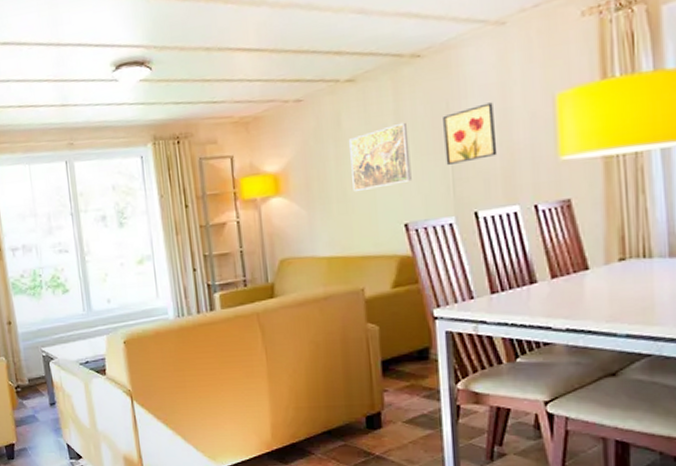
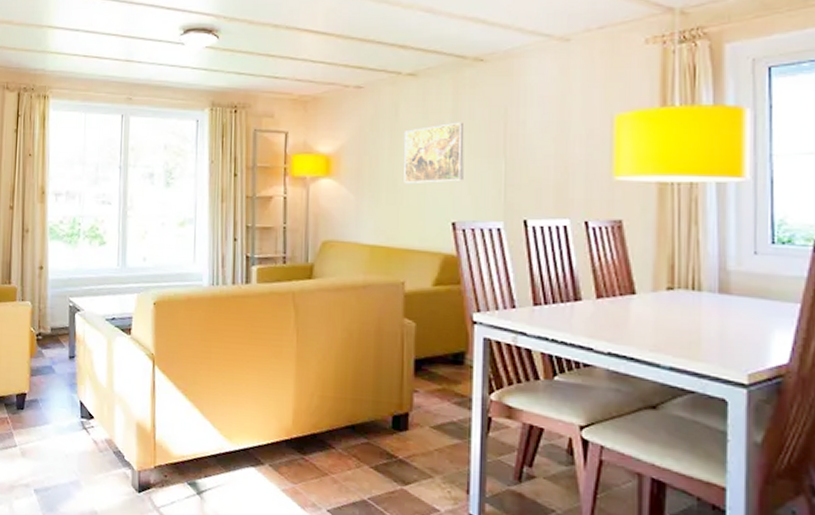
wall art: present [443,102,498,166] -> none [499,114,552,171]

